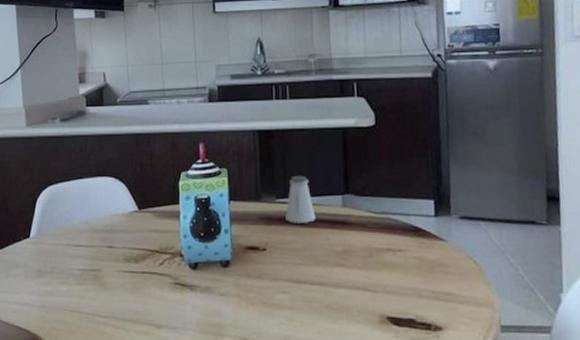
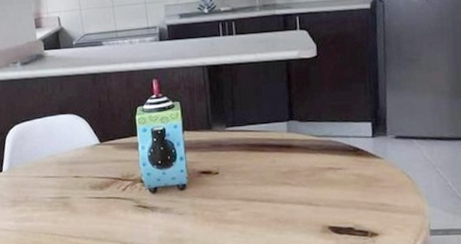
saltshaker: present [285,175,316,223] -> none [235,105,263,149]

